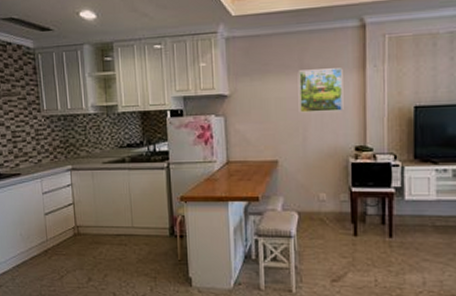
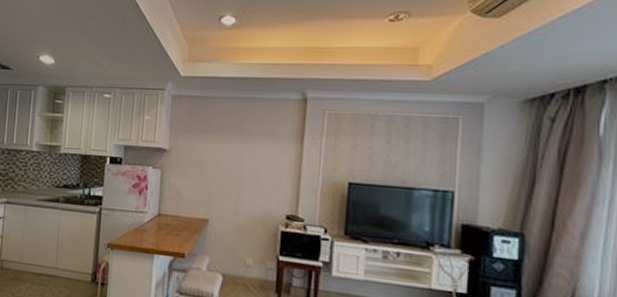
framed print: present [298,68,344,113] -> none [234,134,281,178]

